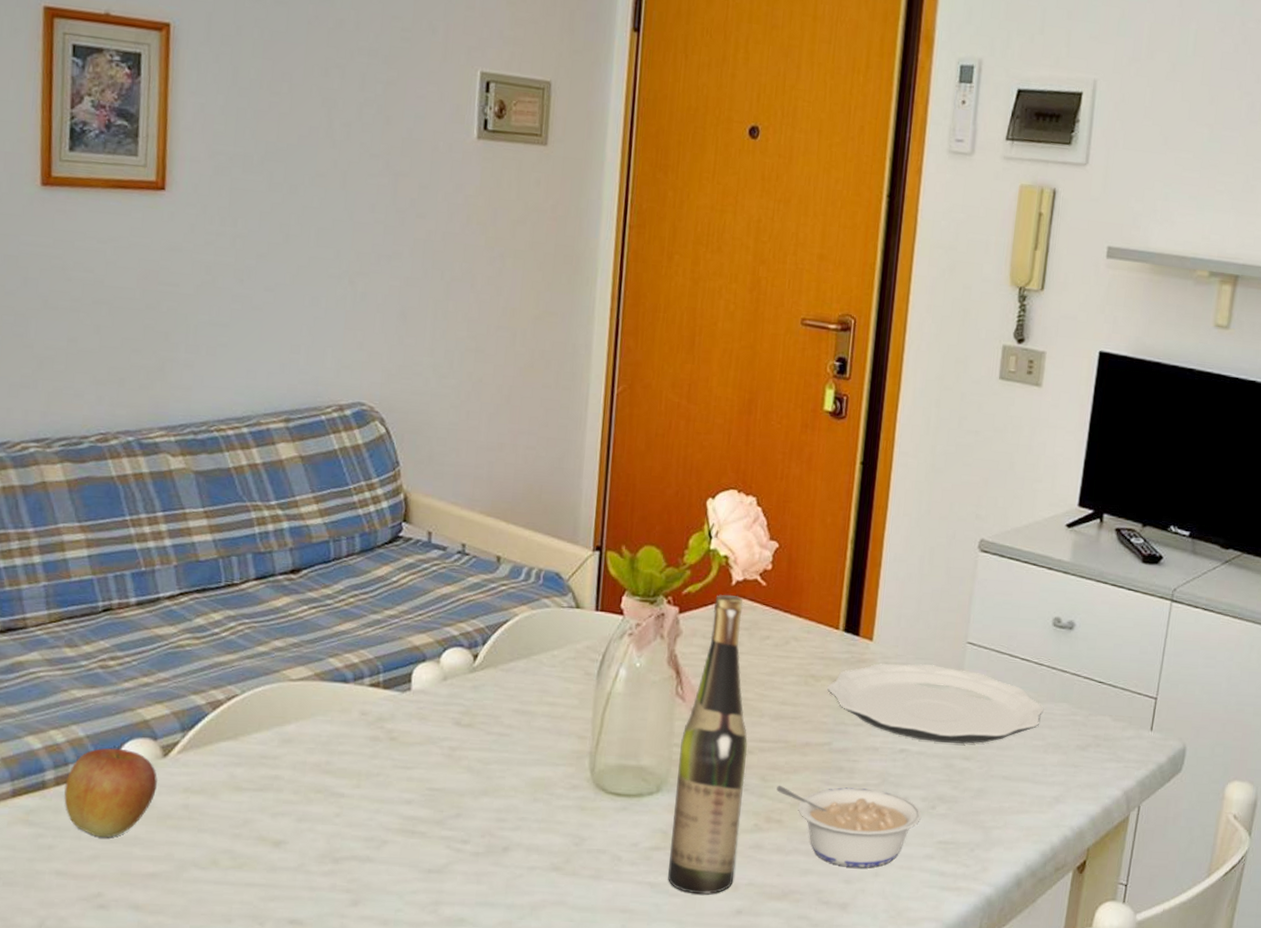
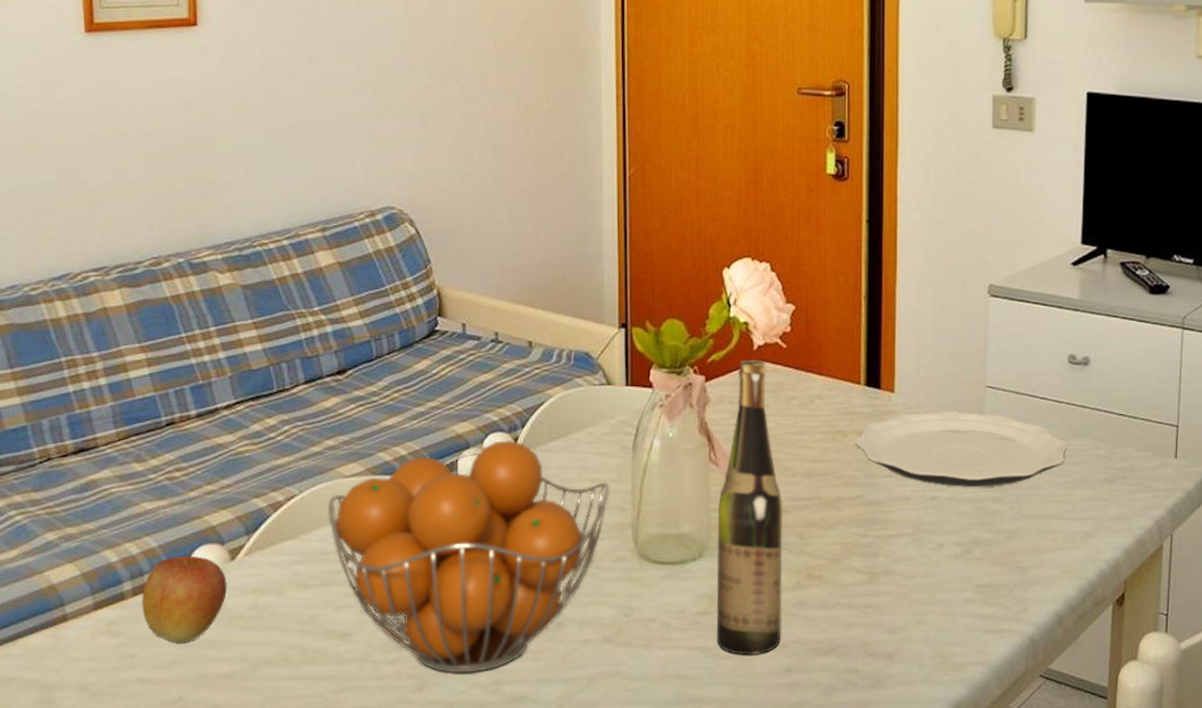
fruit basket: none [269,656,570,892] -> present [327,440,609,674]
legume: present [776,786,922,868] -> none [814,538,958,618]

